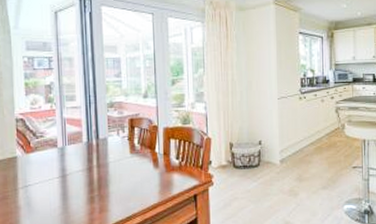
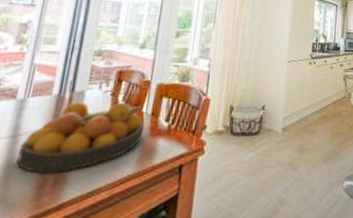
fruit bowl: none [69,146,160,204] -> present [16,102,144,173]

